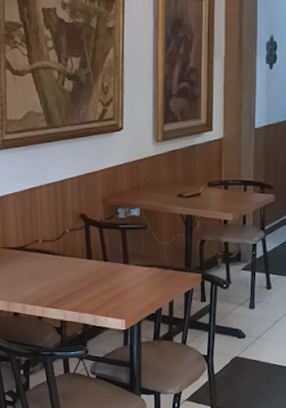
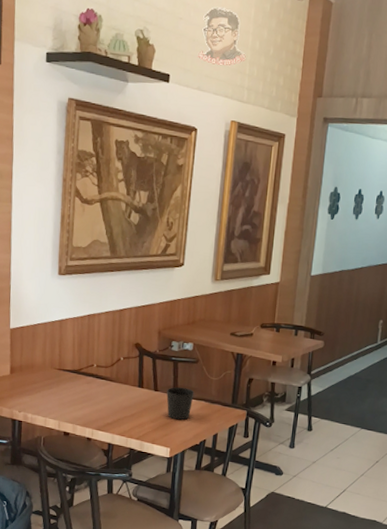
cup: none [117,256,146,290] -> present [166,387,194,420]

